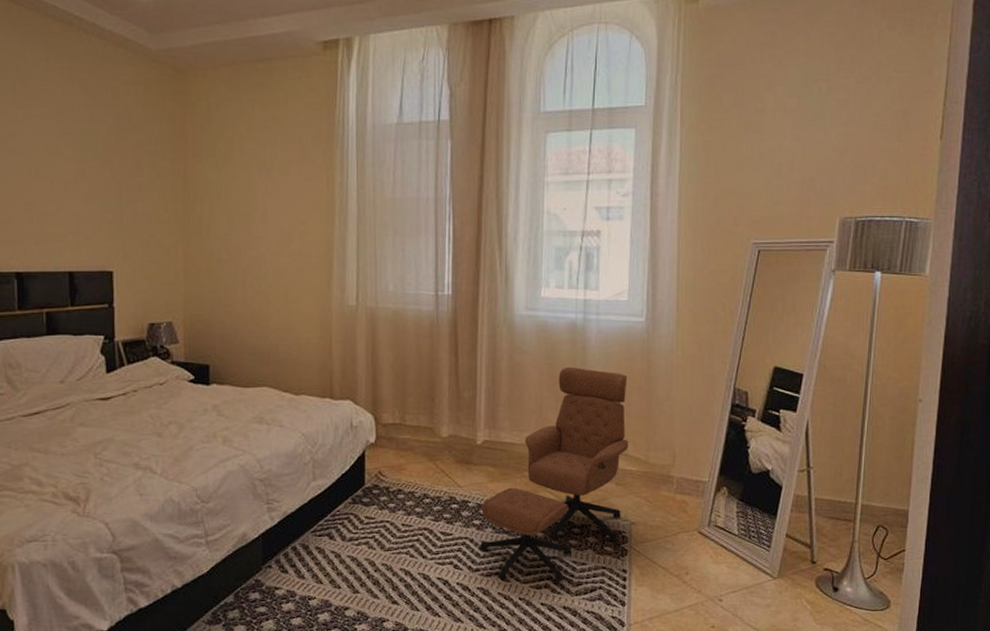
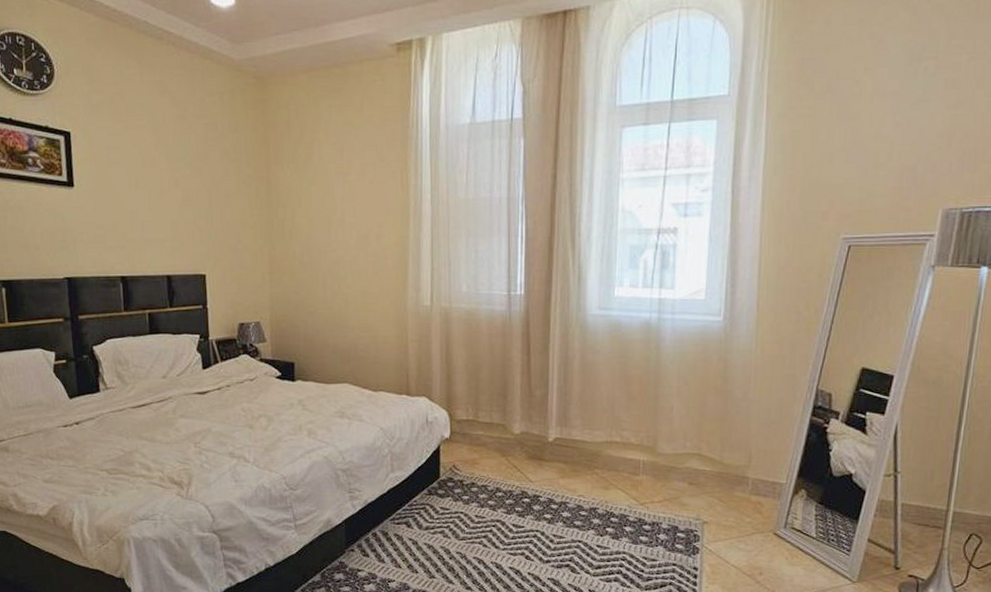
lounge chair: present [480,366,629,582] -> none [551,366,703,576]

